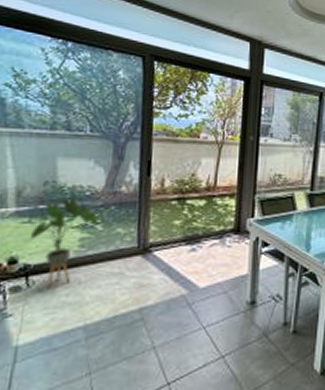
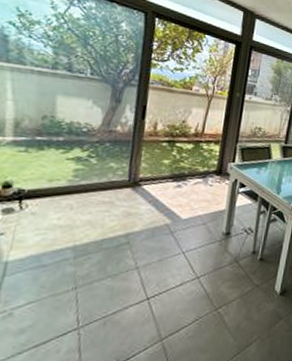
house plant: present [31,198,99,288] -> none [26,132,94,212]

